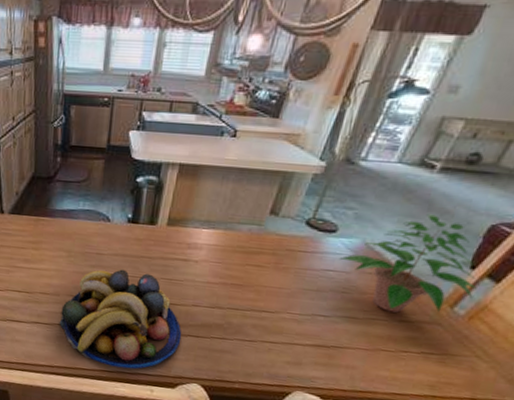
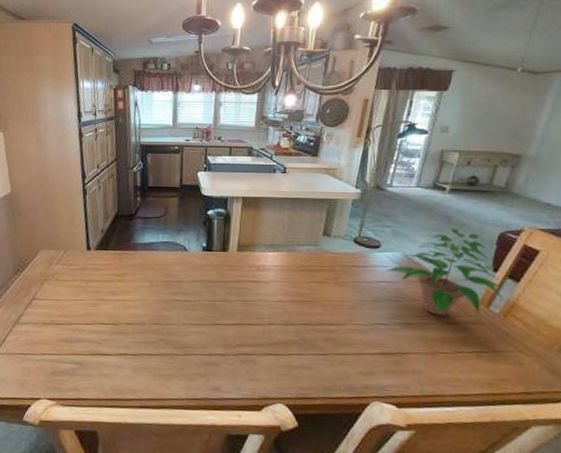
fruit bowl: present [59,269,182,369] -> none [145,294,262,395]

